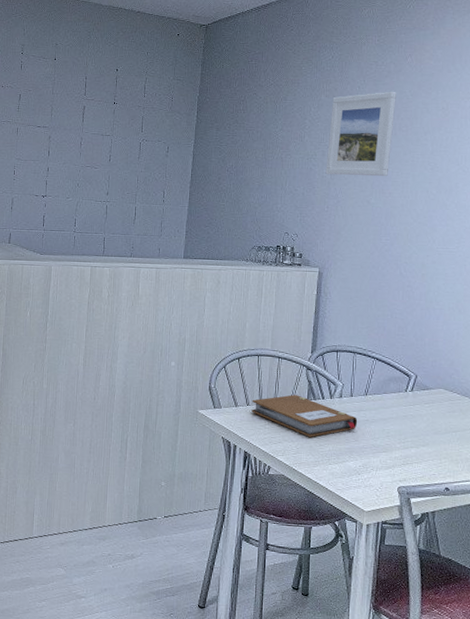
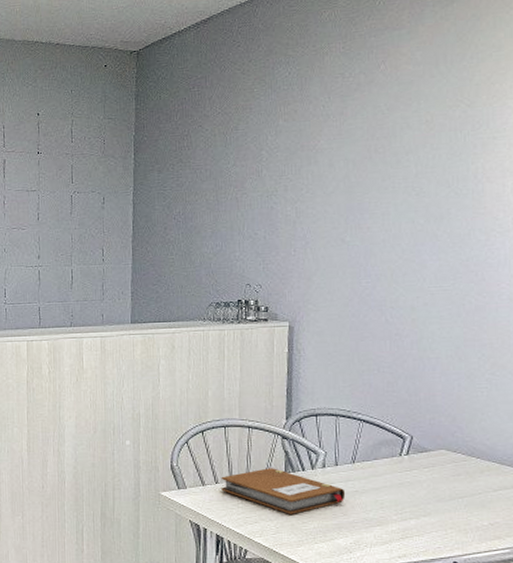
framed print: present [325,91,396,177] -> none [289,106,369,213]

